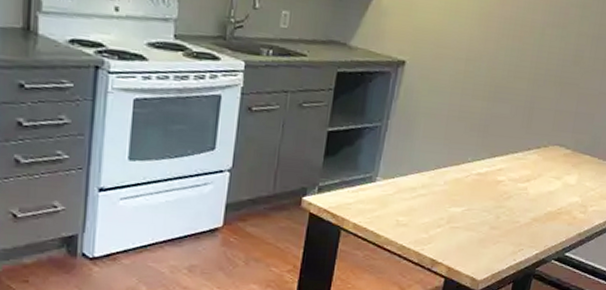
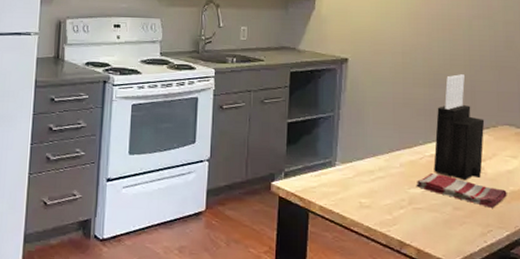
dish towel: none [457,191,544,228] -> present [416,172,507,208]
knife block: none [477,88,538,201] -> present [434,74,485,181]

